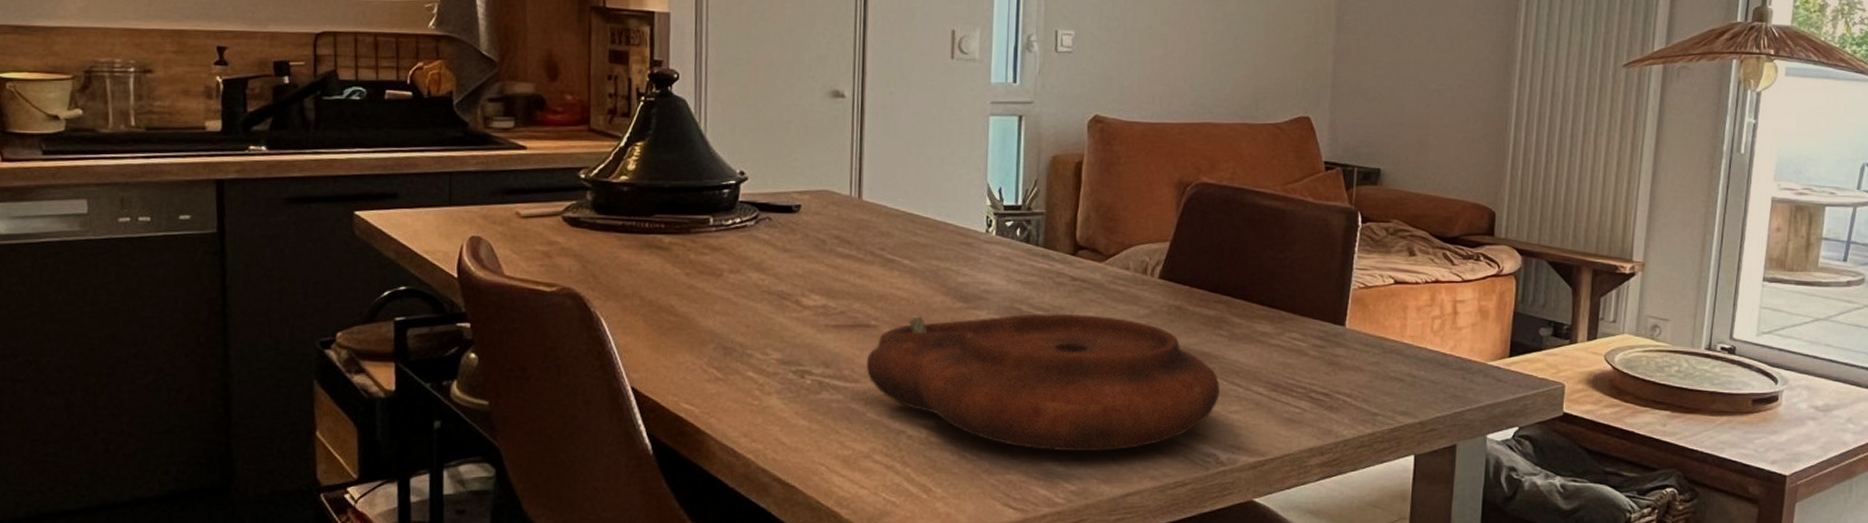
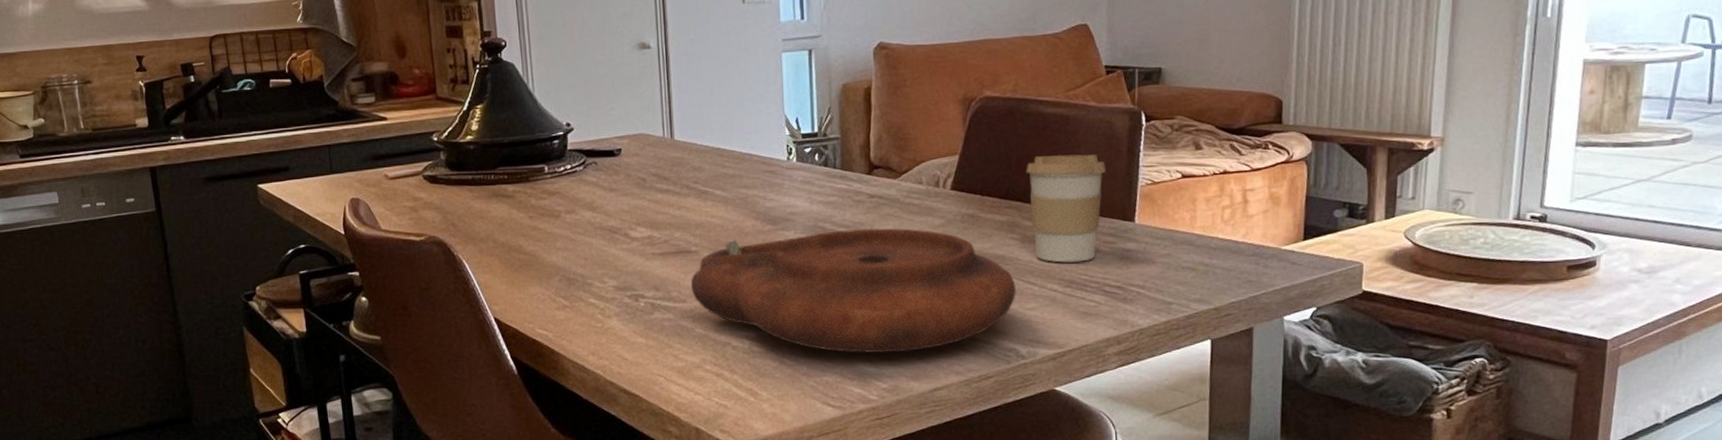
coffee cup: none [1238,249,1319,365] -> present [1026,154,1106,263]

